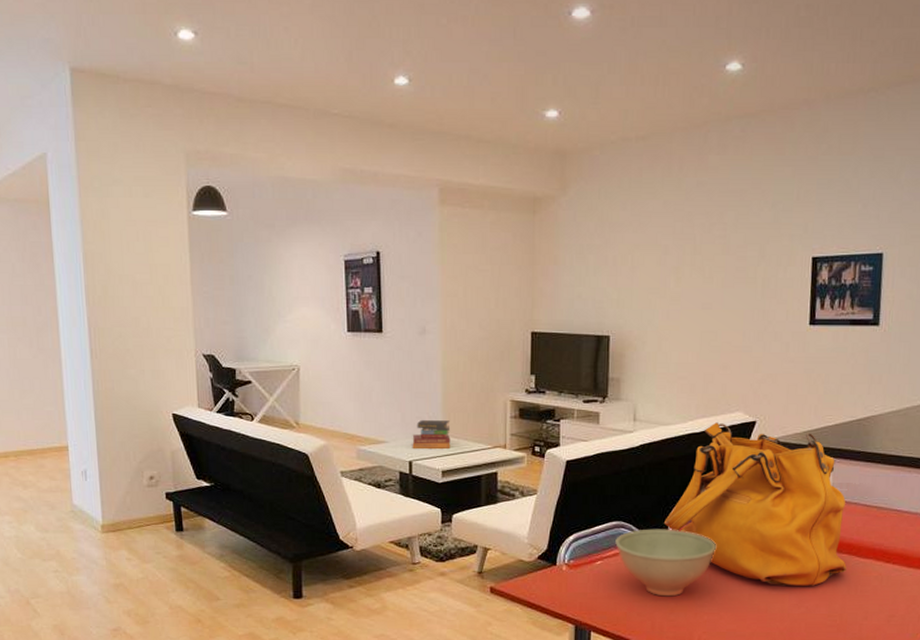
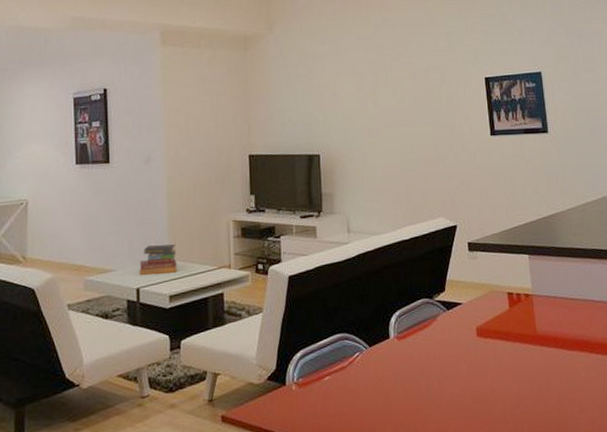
bowl: present [615,529,717,597] -> none [341,337,437,409]
handbag: present [663,422,847,587] -> none [384,229,556,386]

